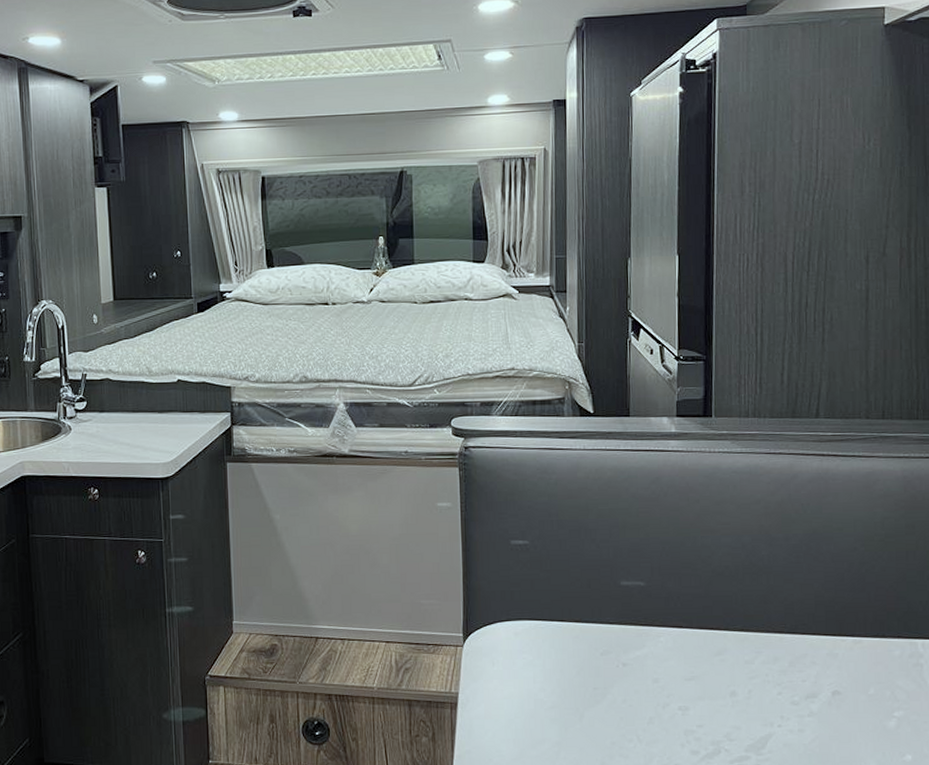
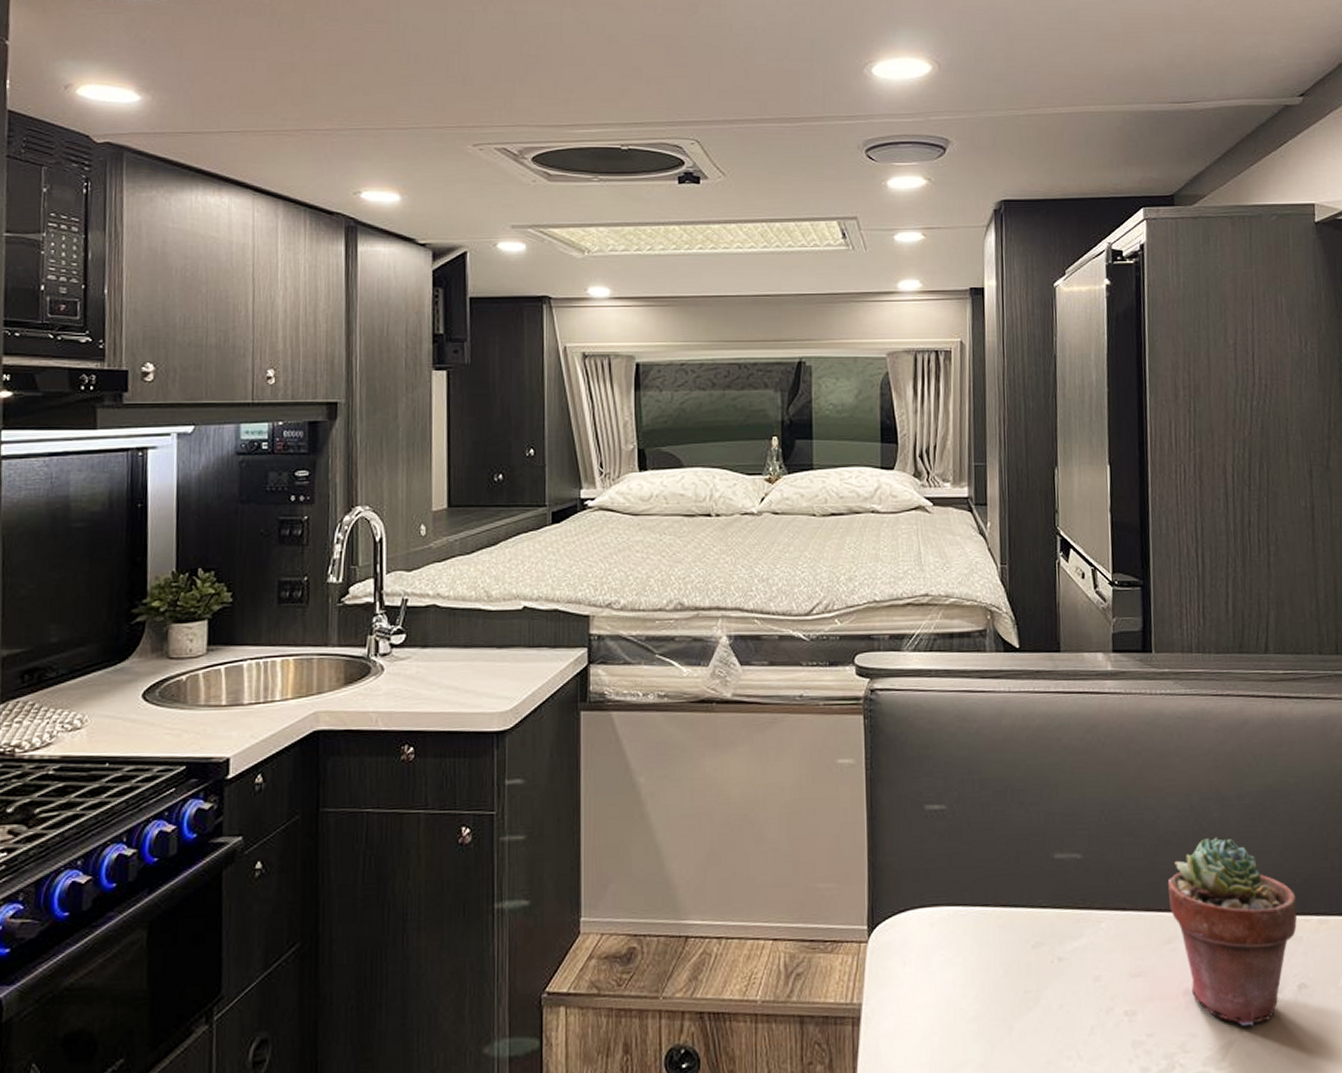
potted succulent: none [719,571,835,723] -> present [1167,837,1298,1027]

